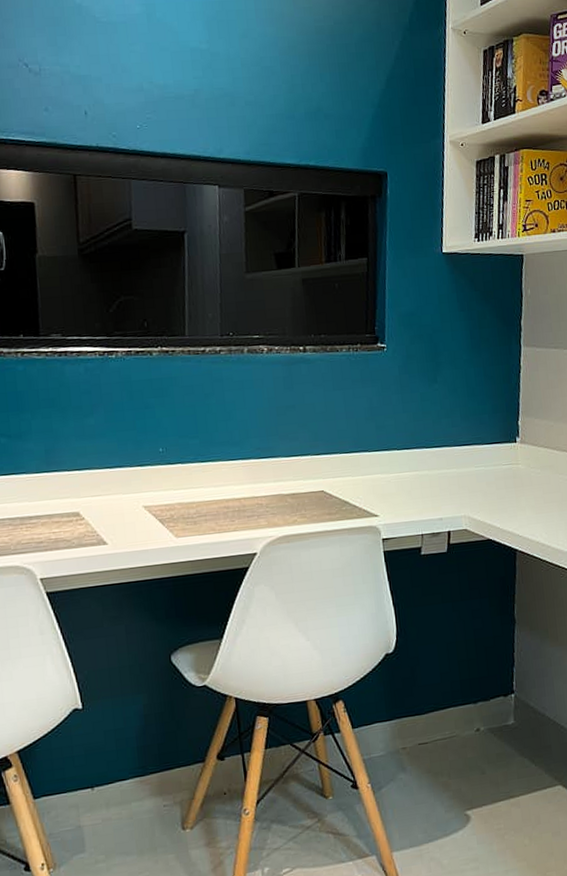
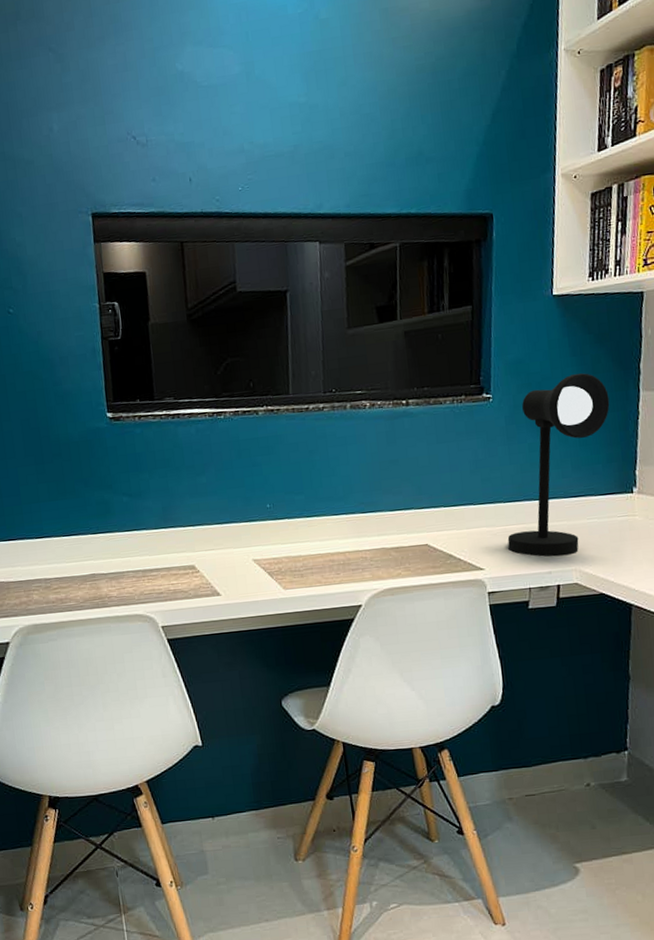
desk lamp: none [401,327,495,503] -> present [507,373,610,557]

